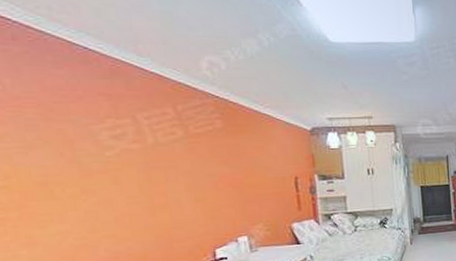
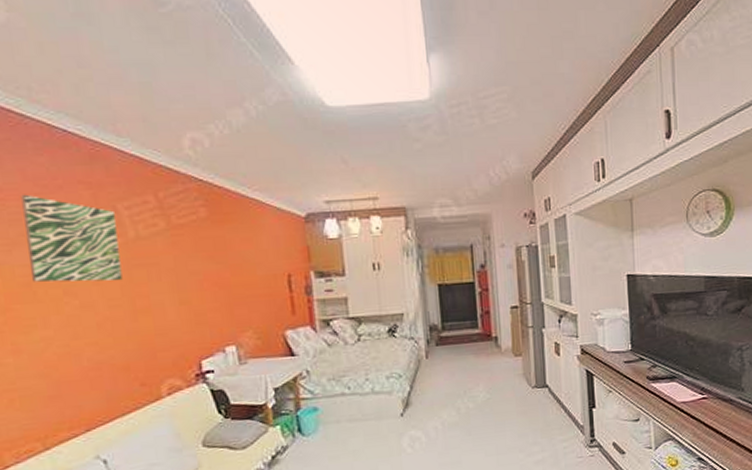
wall art: none [39,102,141,182] -> present [21,194,123,283]

